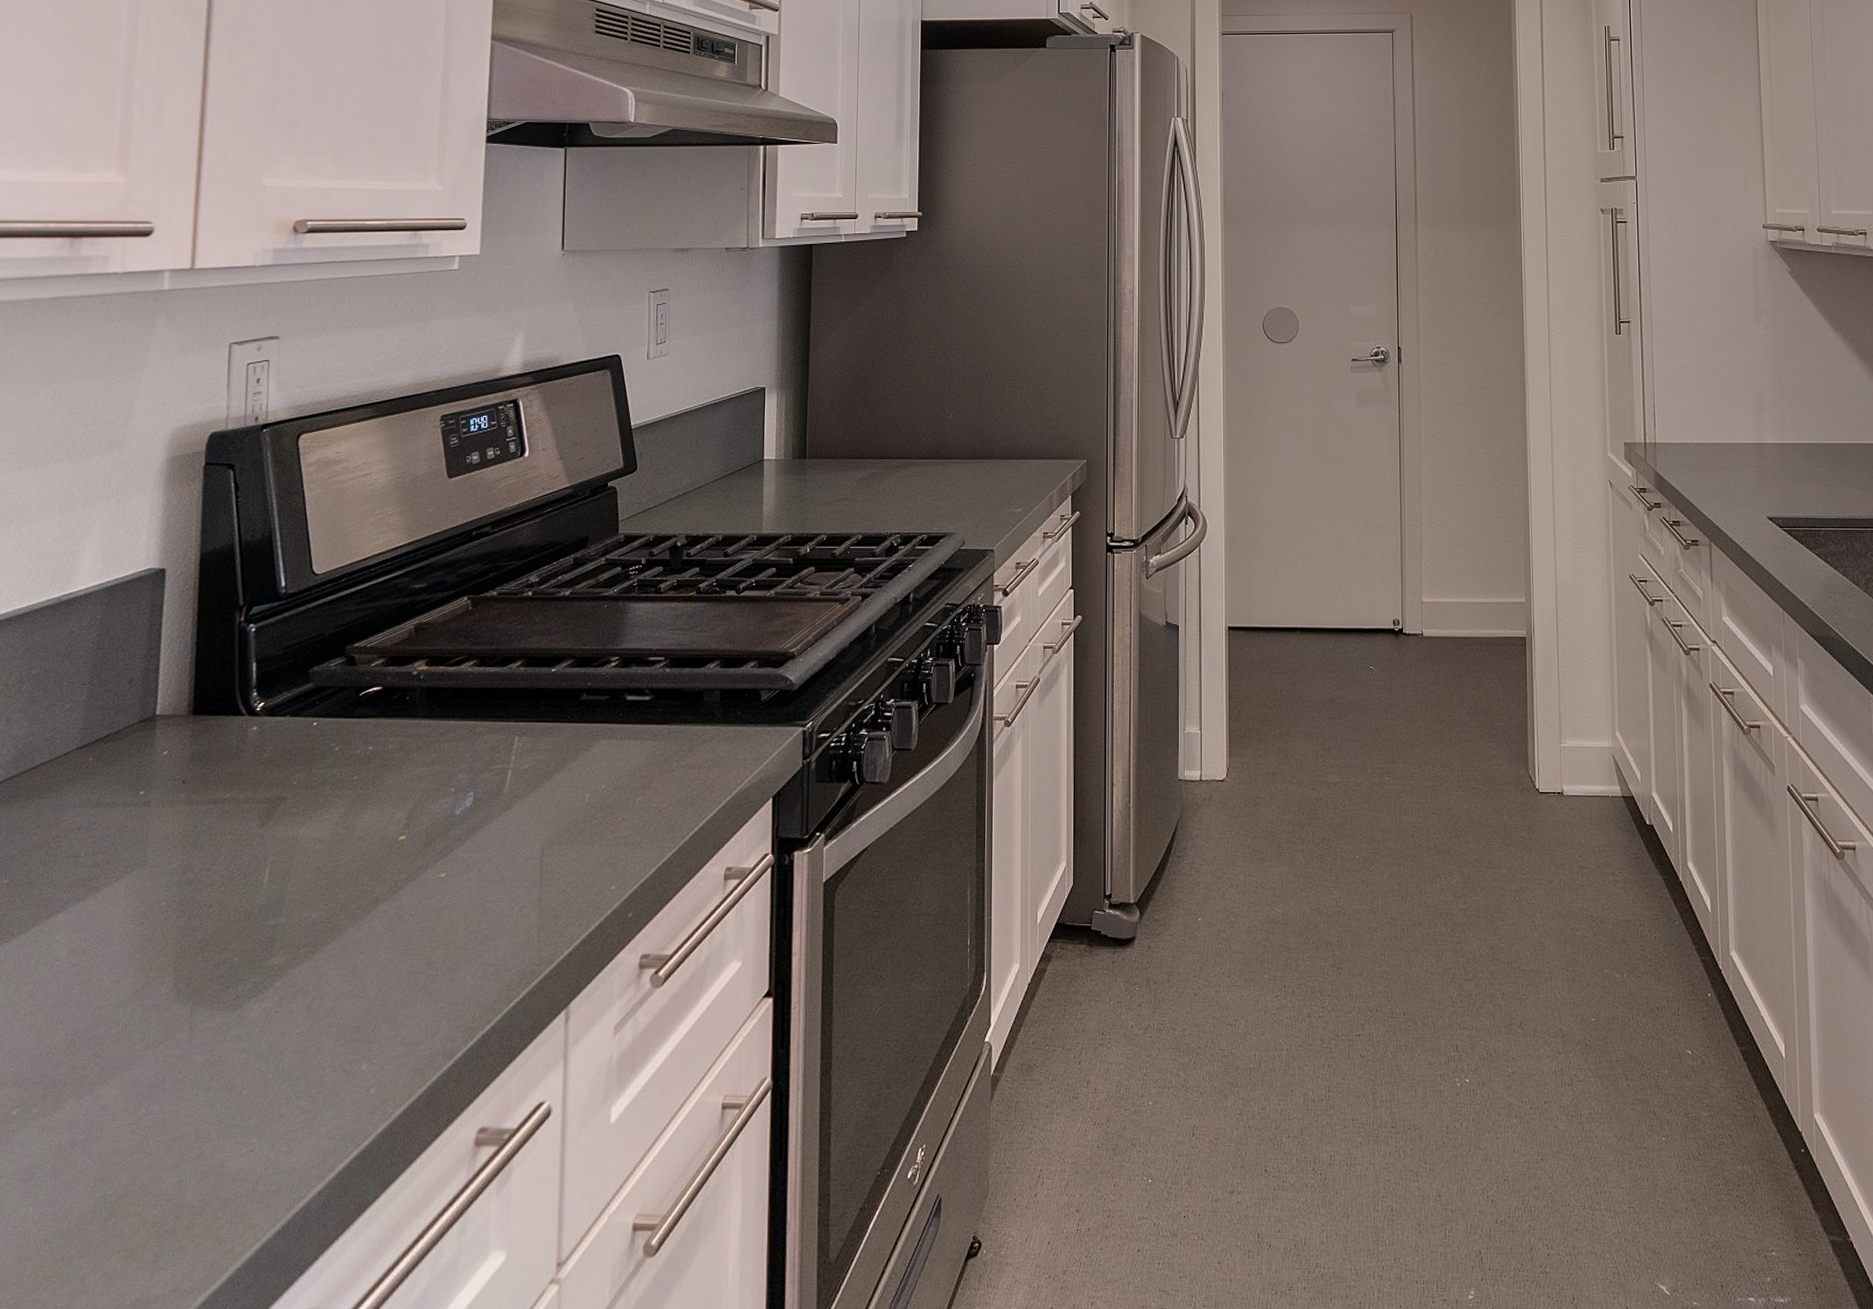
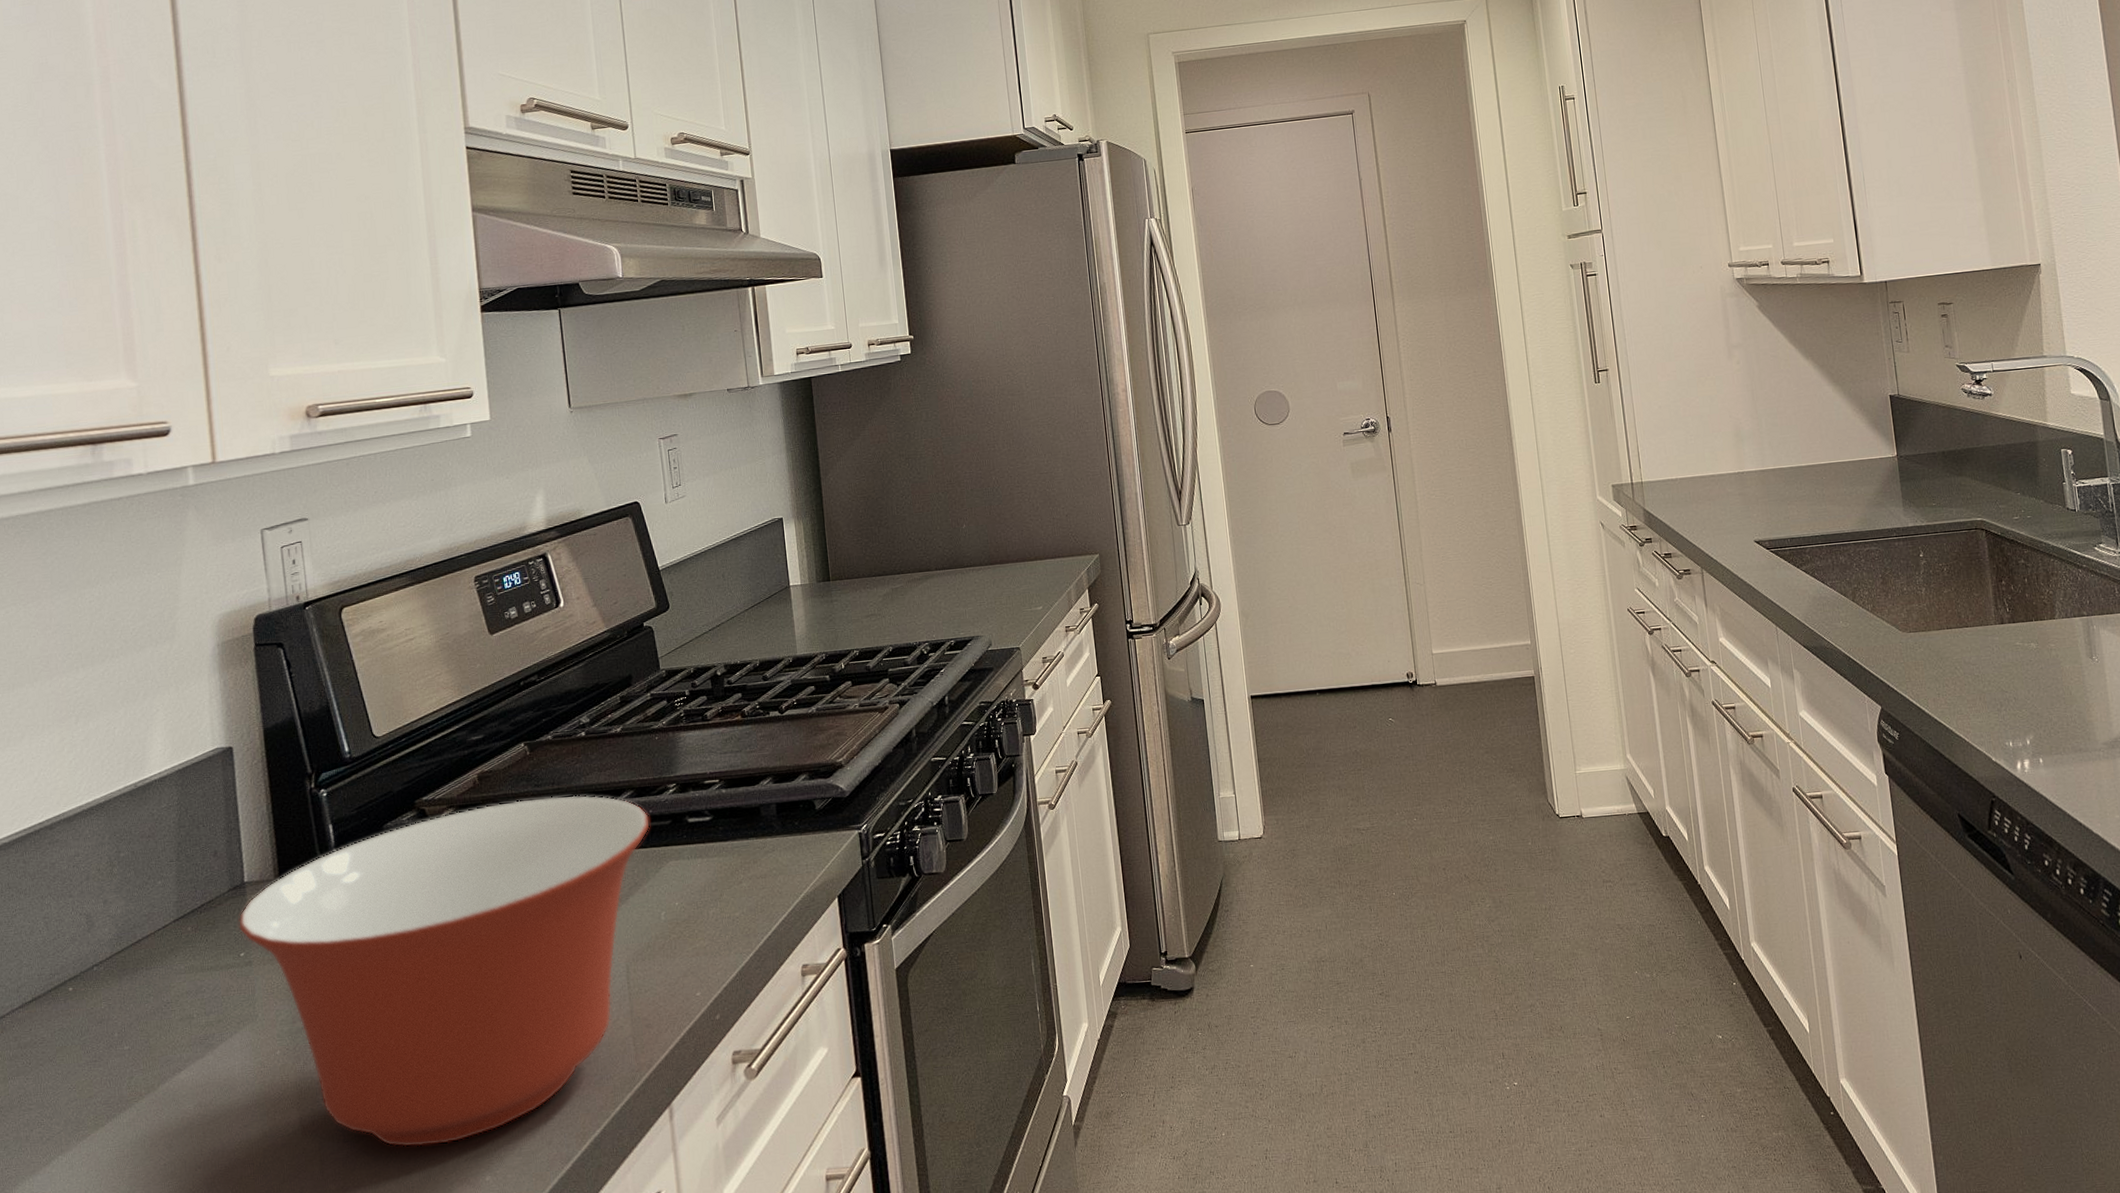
mixing bowl: none [142,656,587,1025] -> present [238,794,650,1148]

